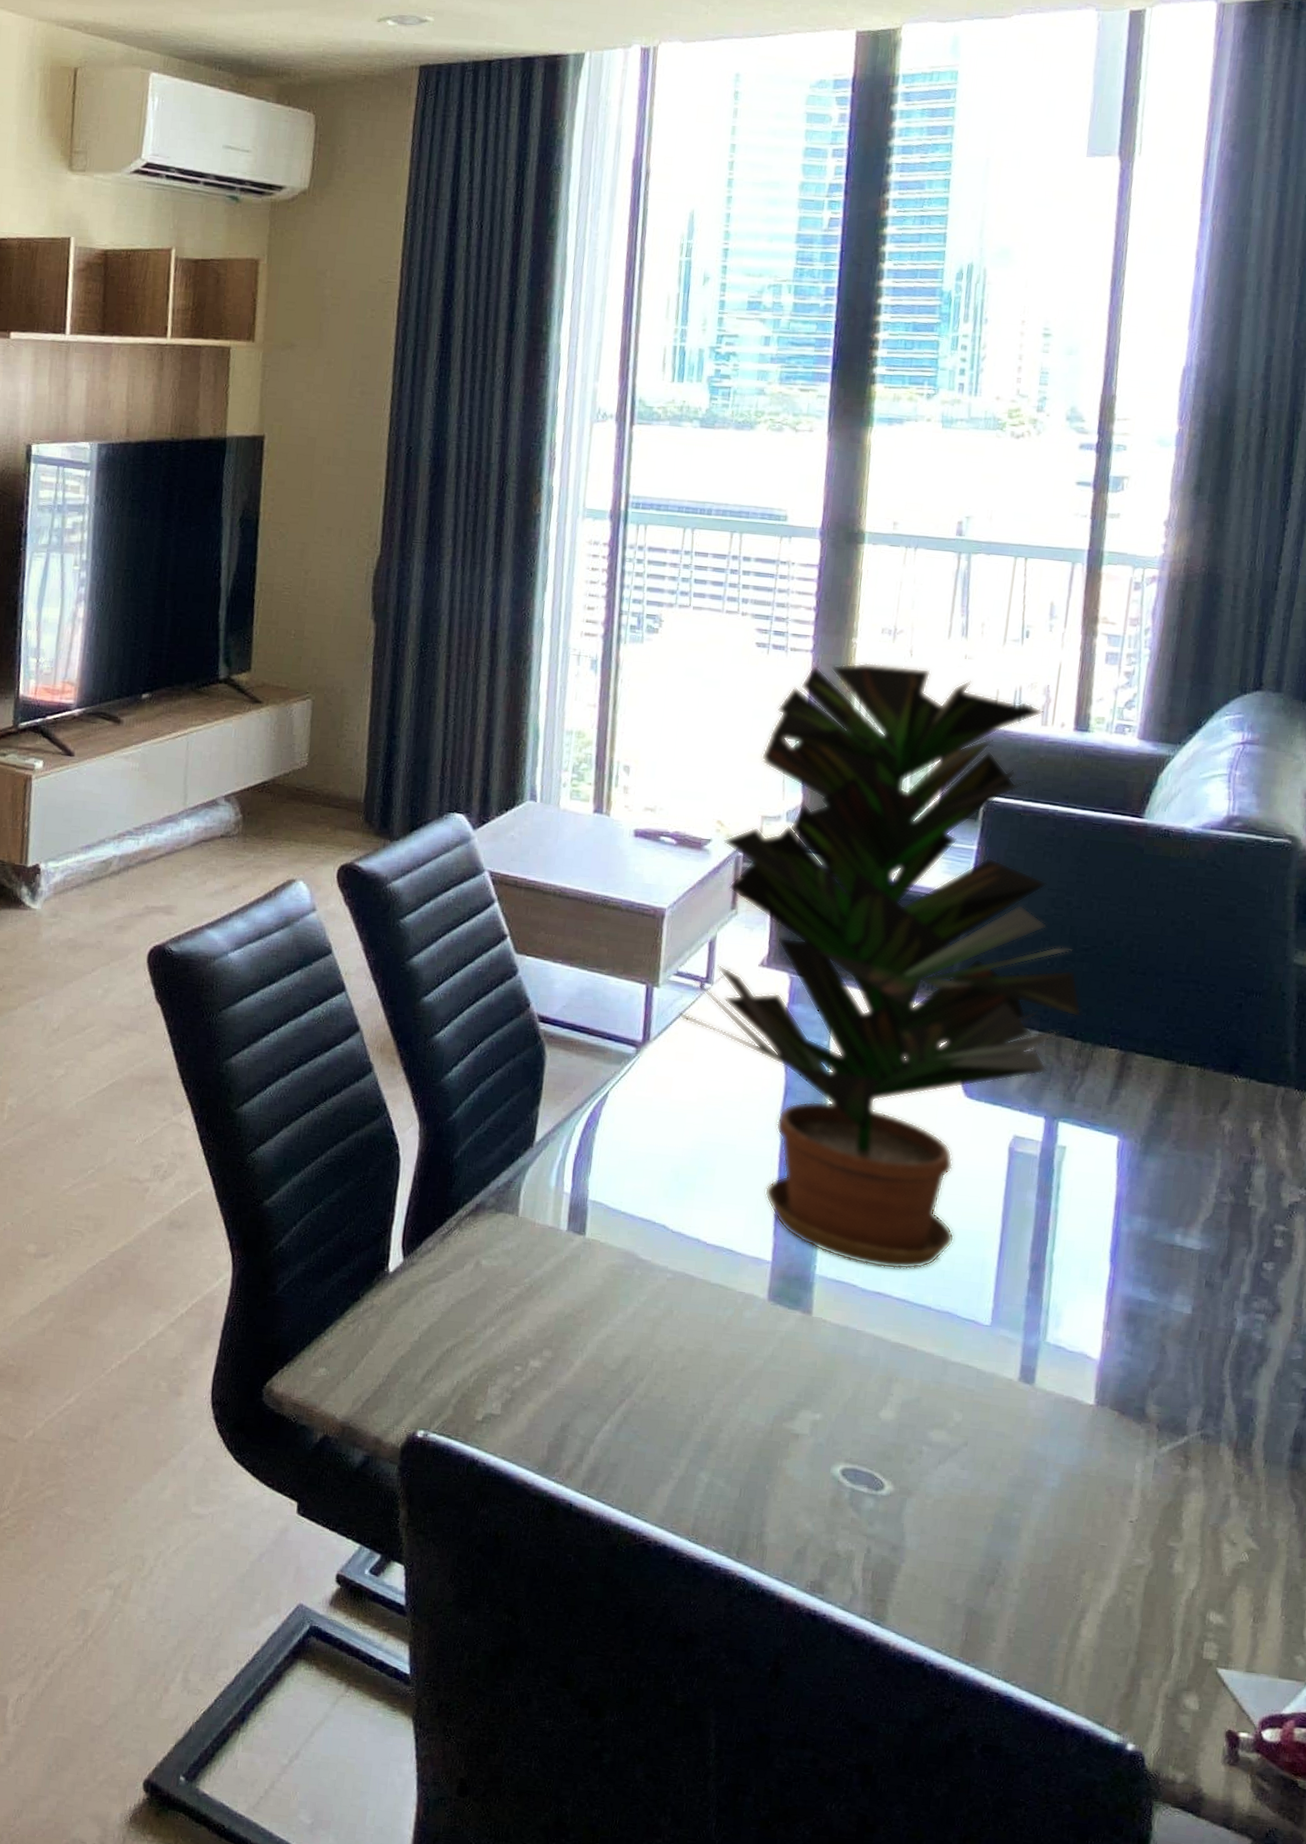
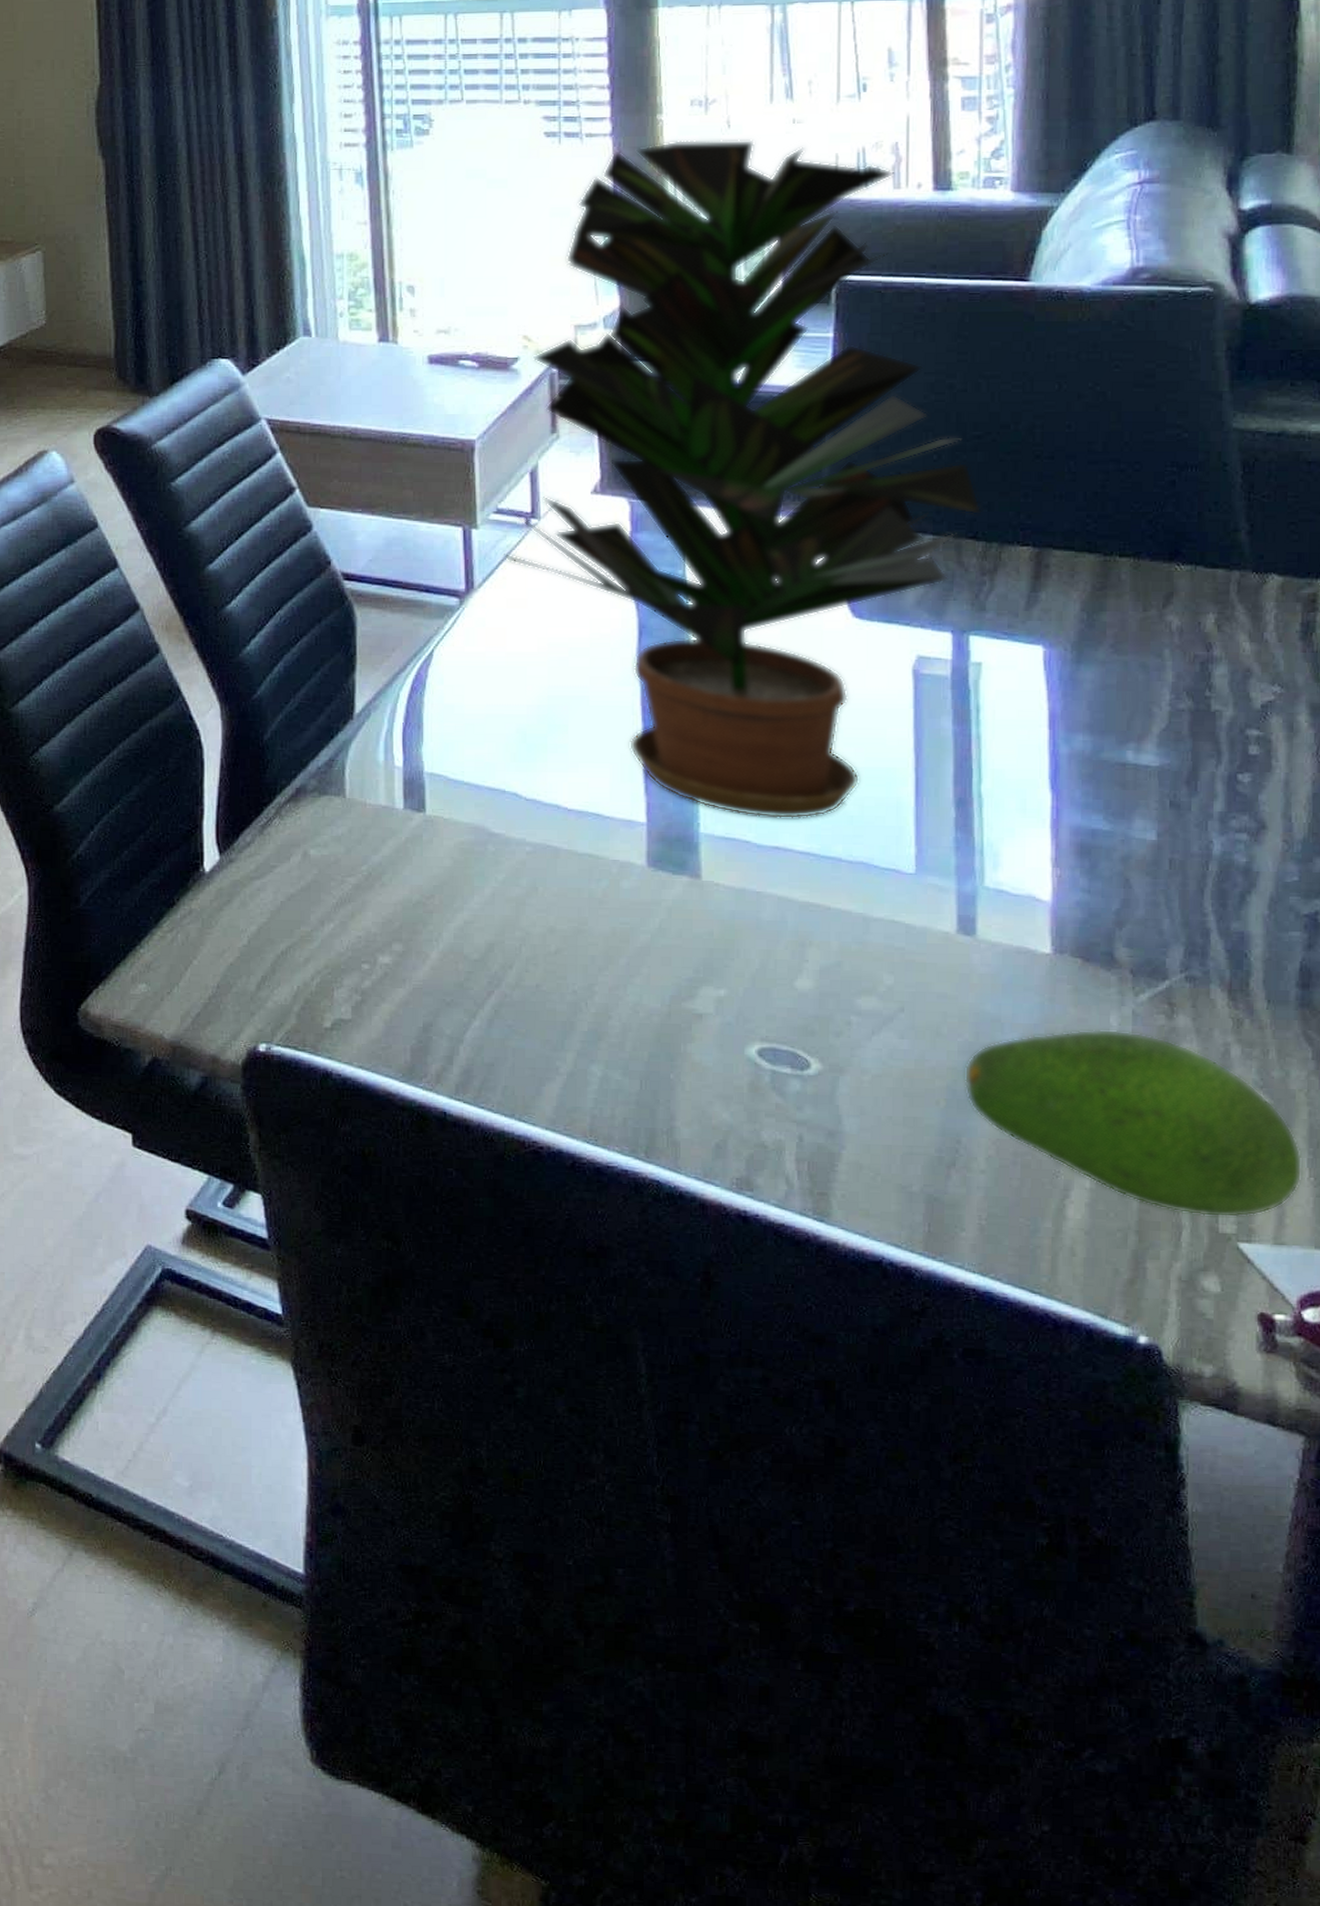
fruit: none [1009,1473,1278,1647] -> present [964,1029,1303,1218]

